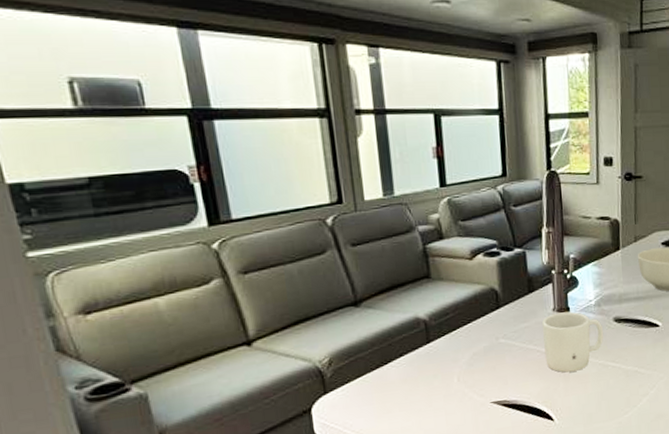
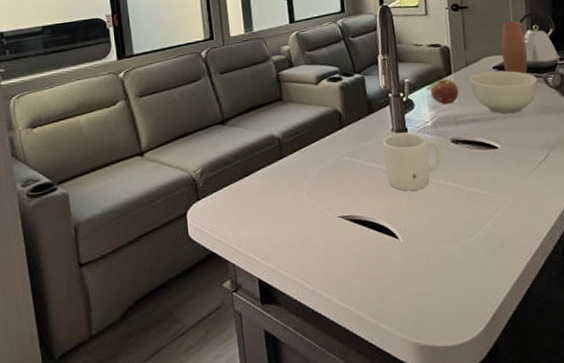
fruit: none [596,255,626,282] -> present [430,79,459,105]

